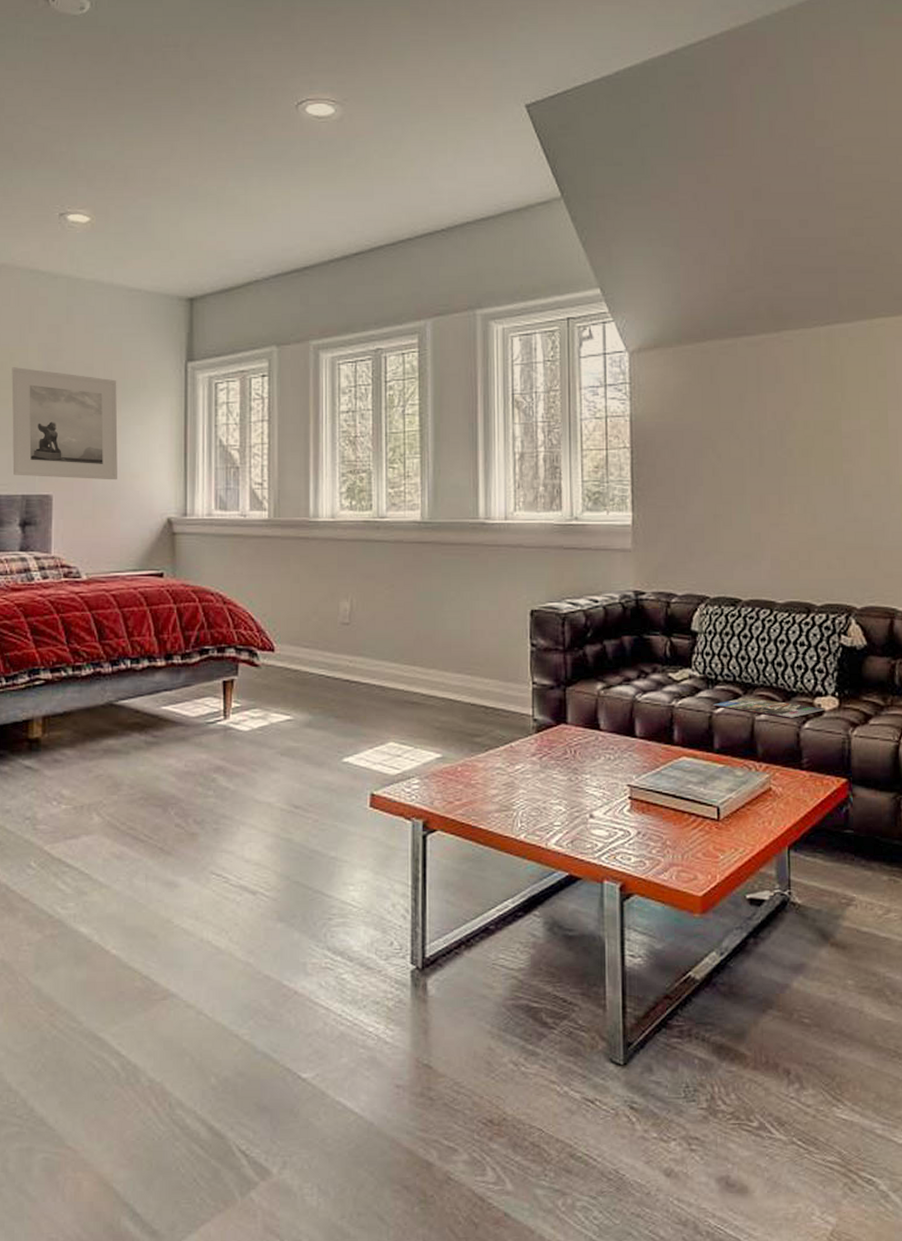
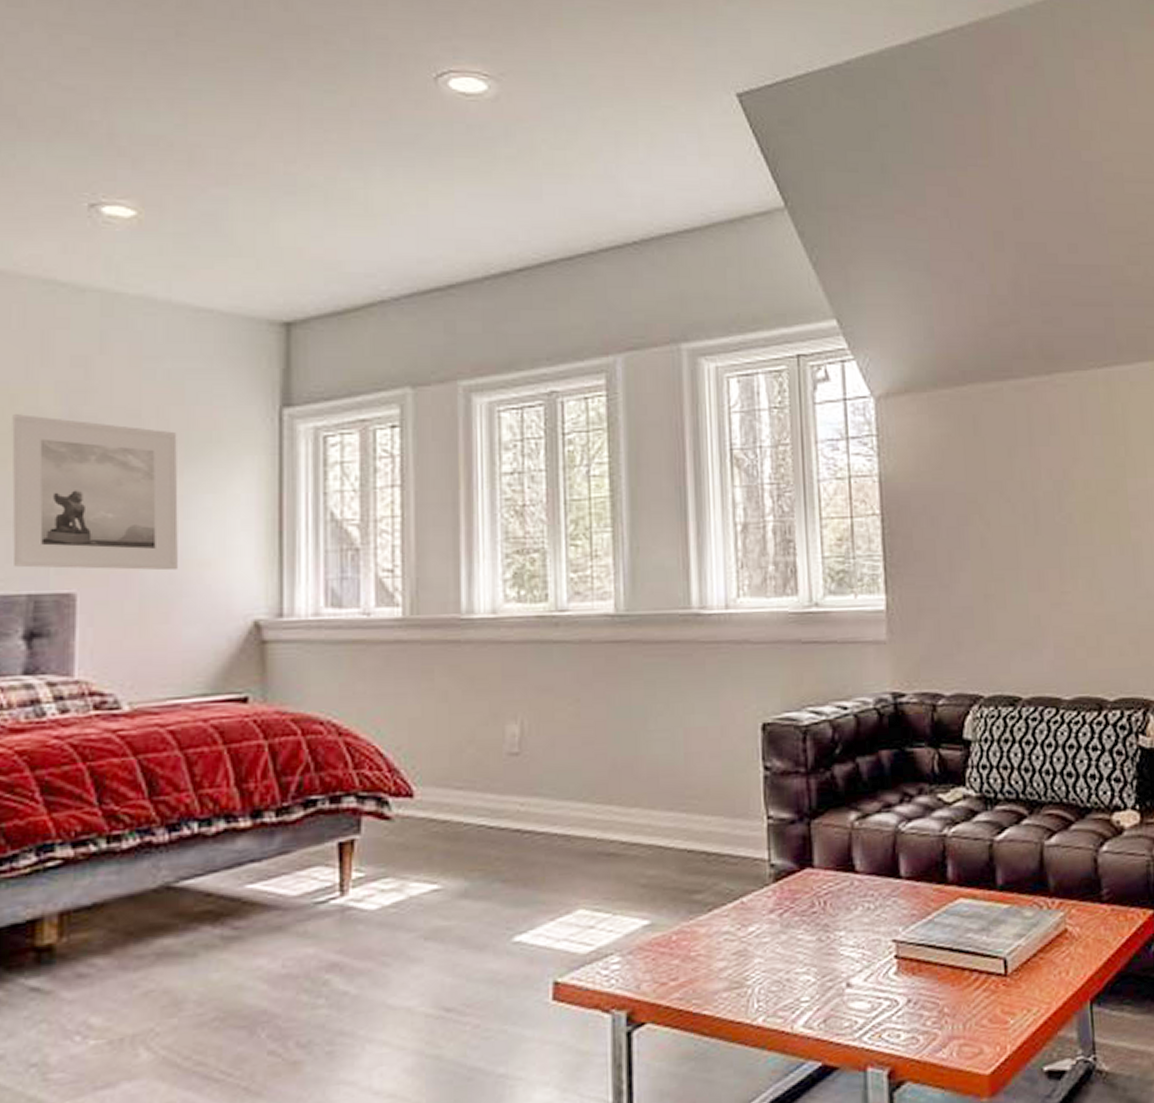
magazine: present [713,697,824,718] -> none [993,817,1124,841]

